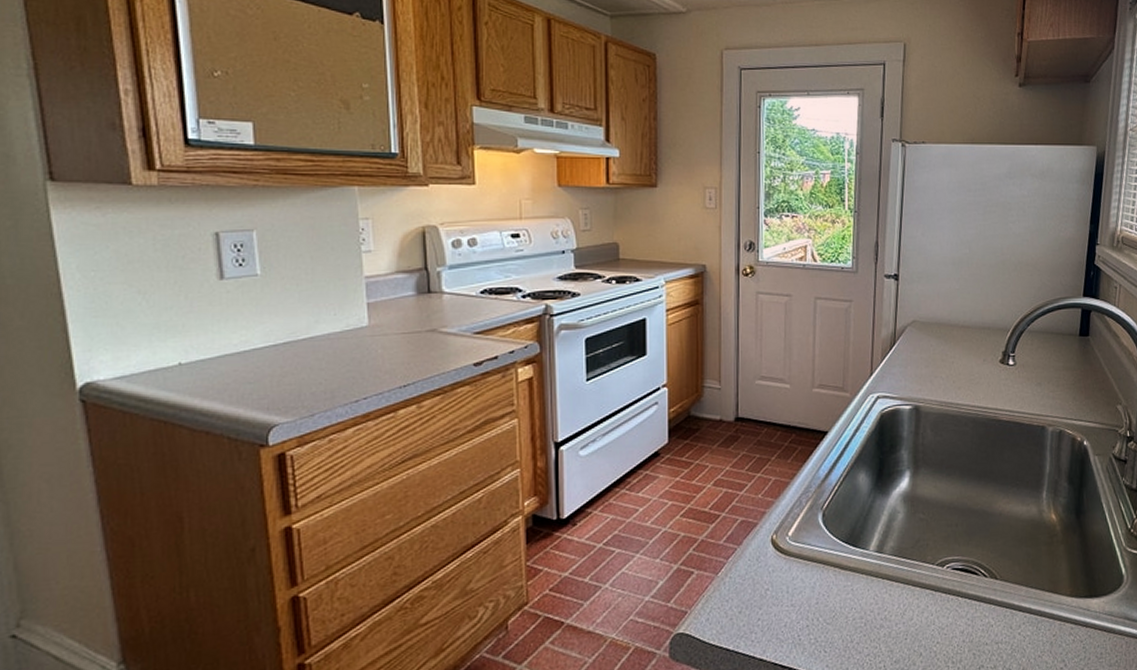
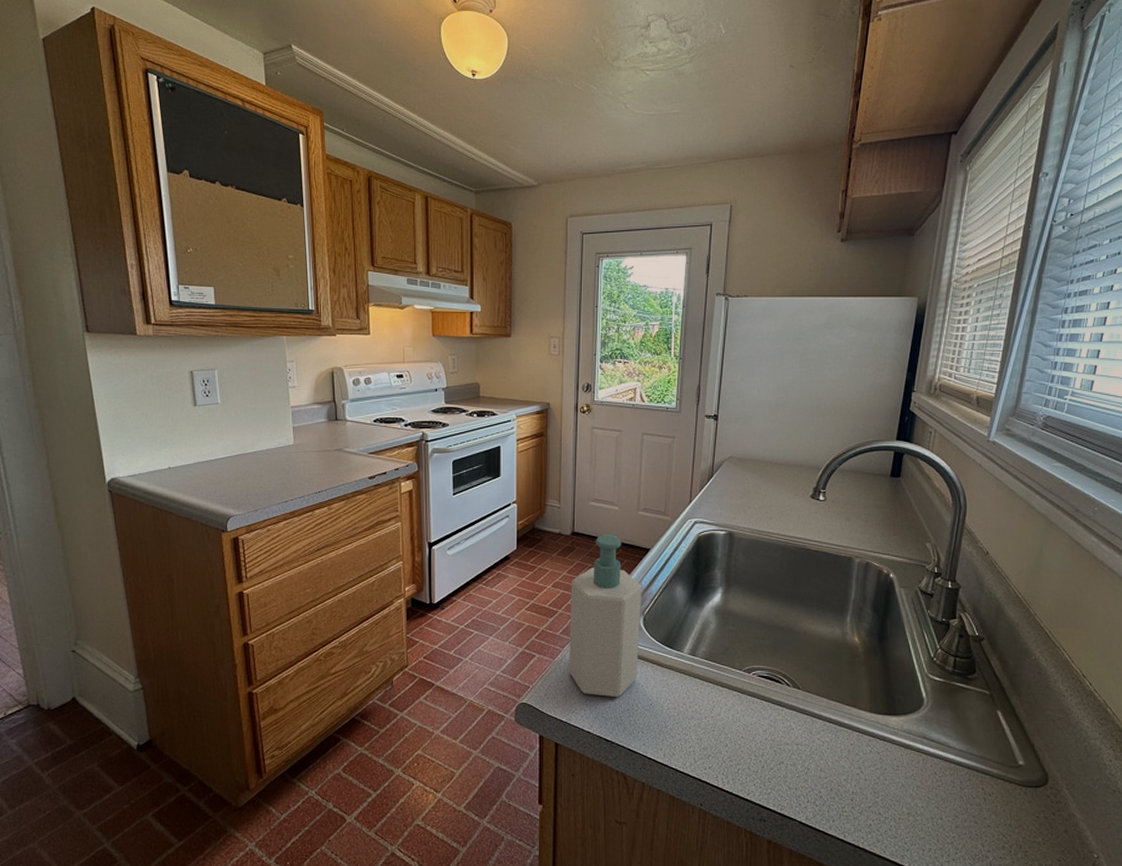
soap bottle: none [735,416,820,614] -> present [569,534,642,697]

